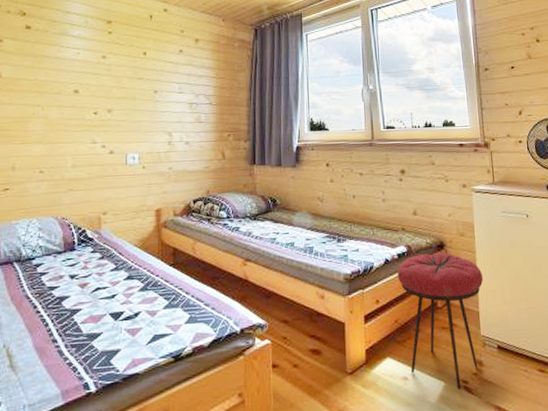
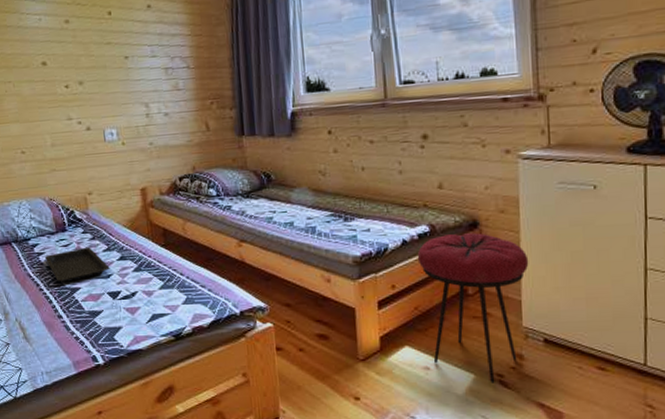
serving tray: none [48,266,116,303] -> present [45,247,110,282]

